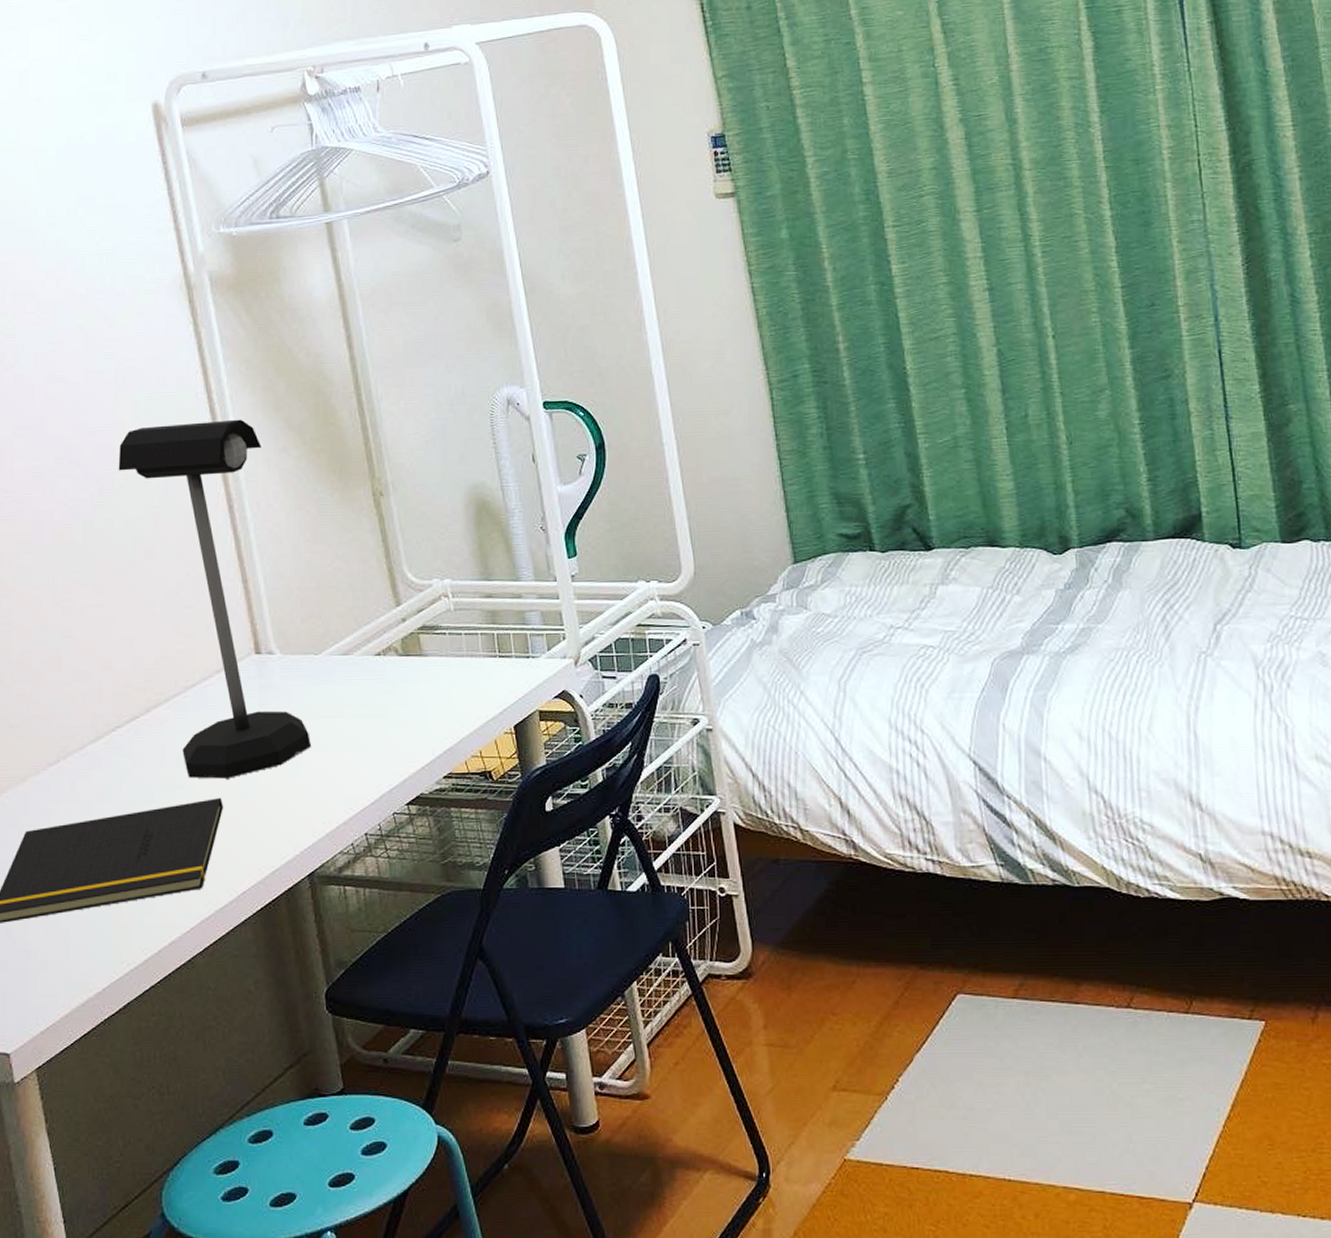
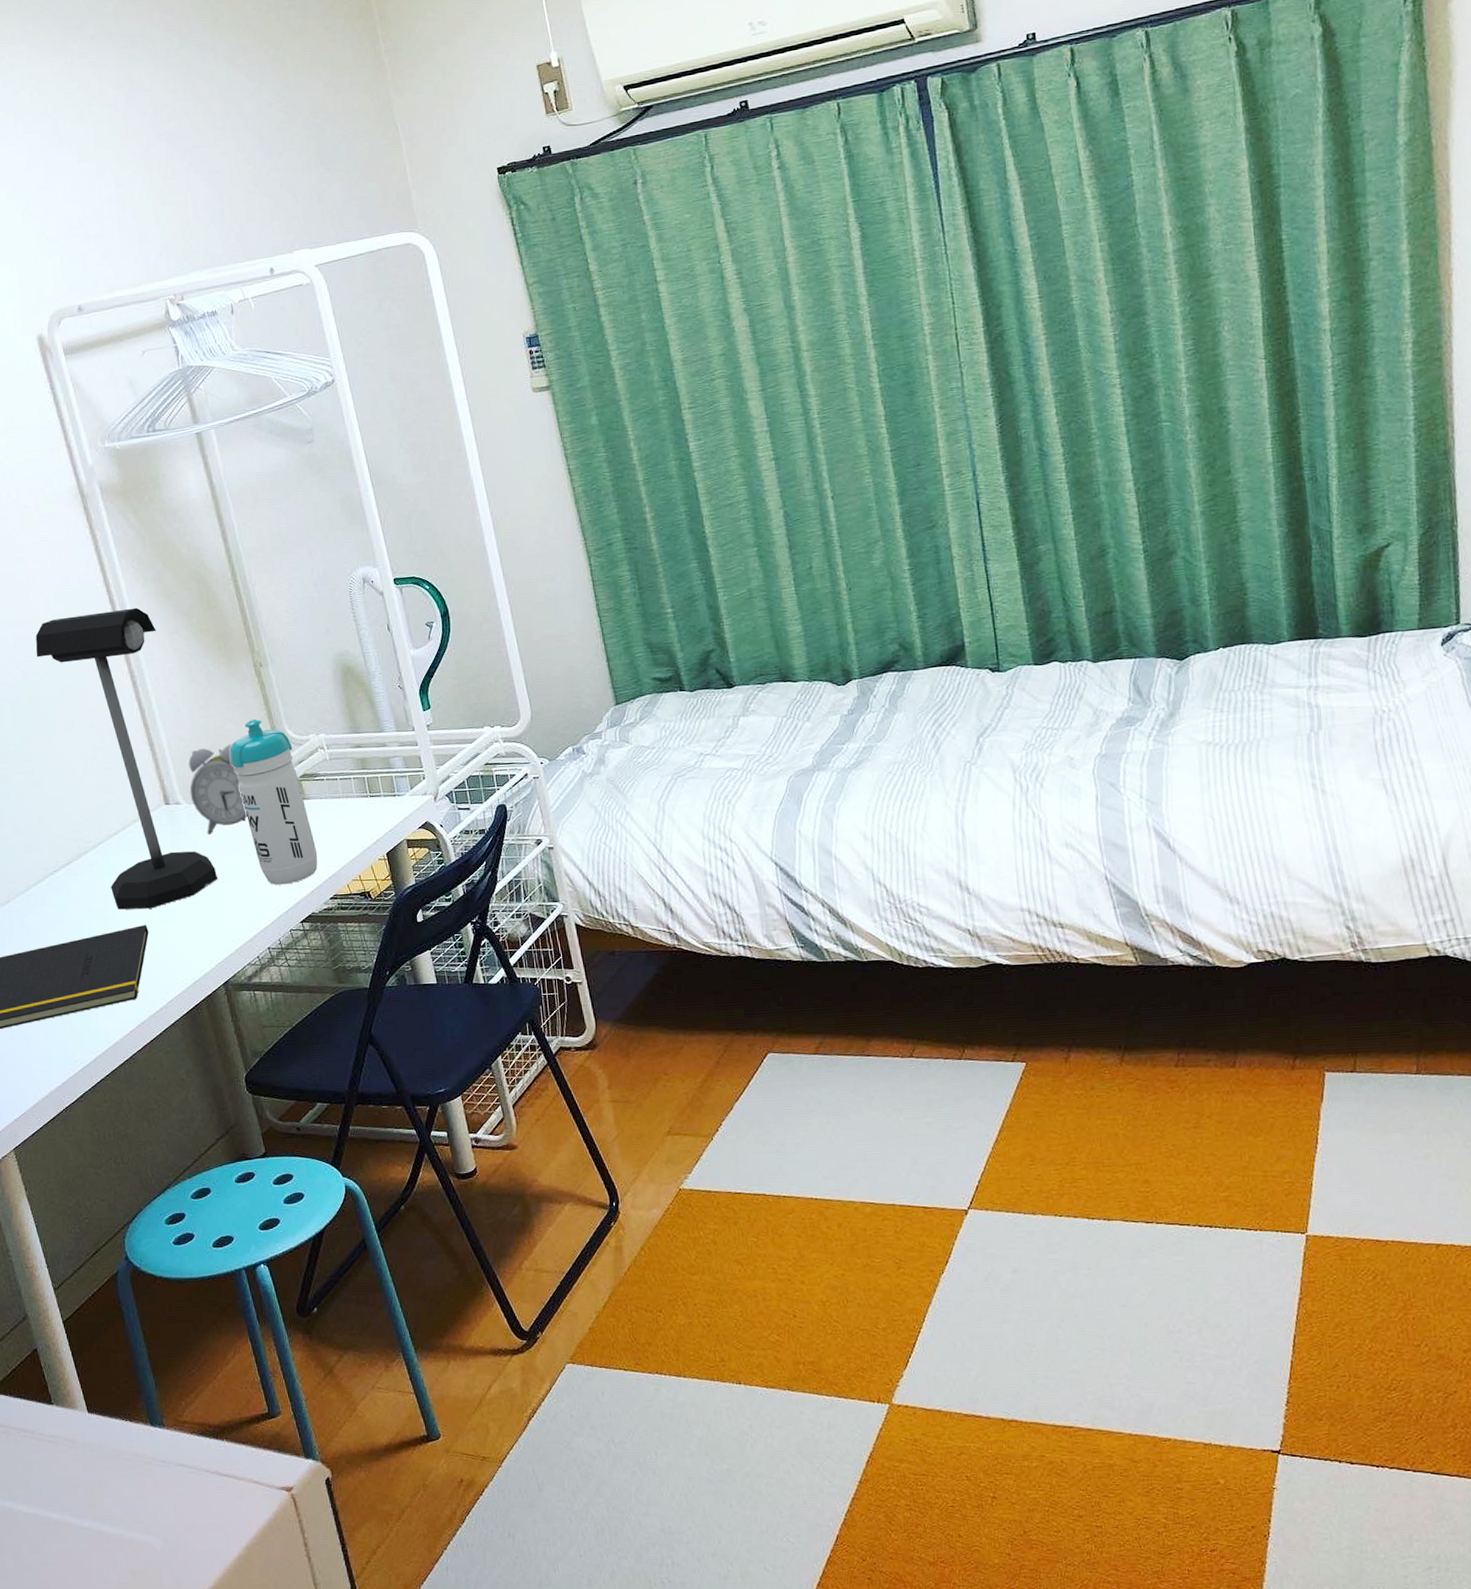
alarm clock: none [286,585,352,693] -> present [188,744,248,835]
water bottle: none [336,558,432,758] -> present [229,719,318,885]

